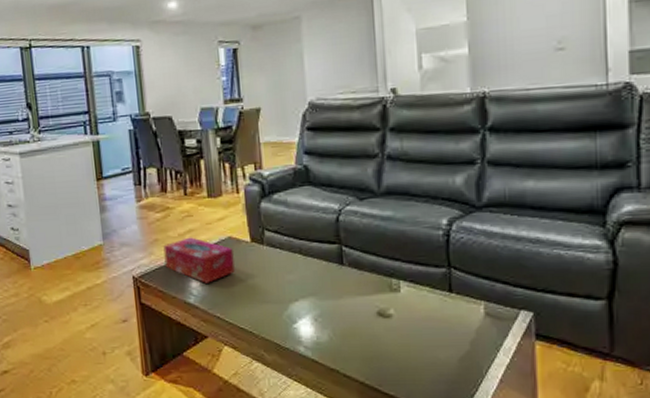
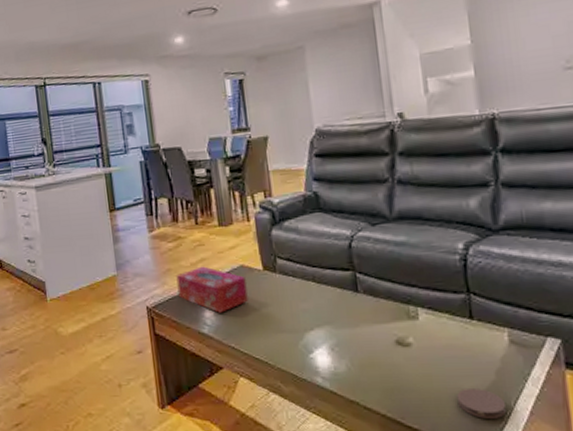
coaster: none [432,358,477,386] -> present [456,389,506,419]

